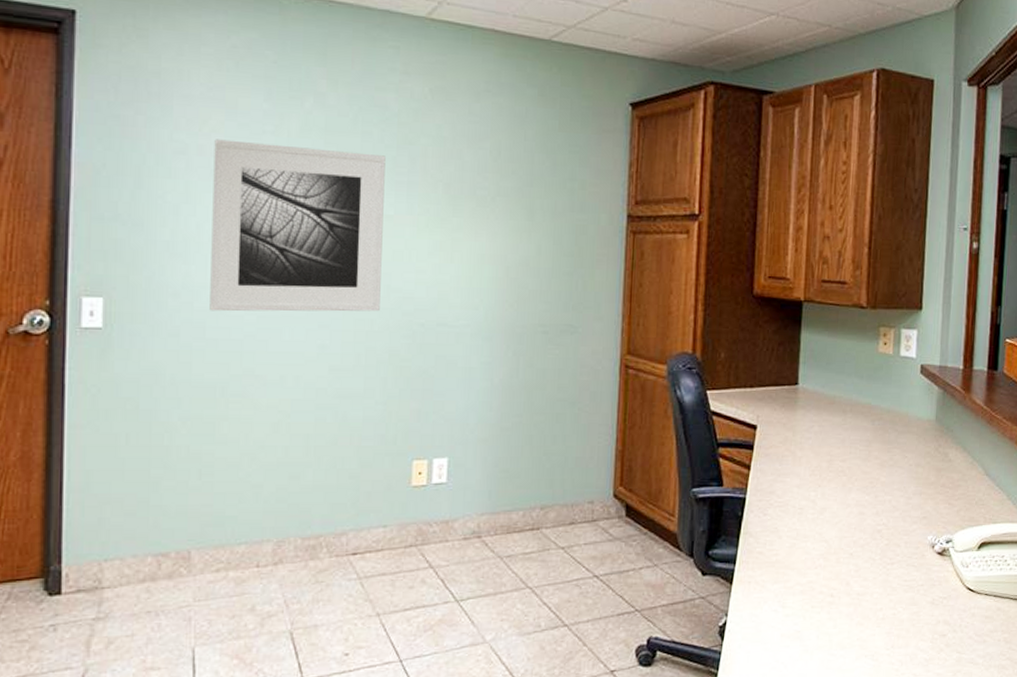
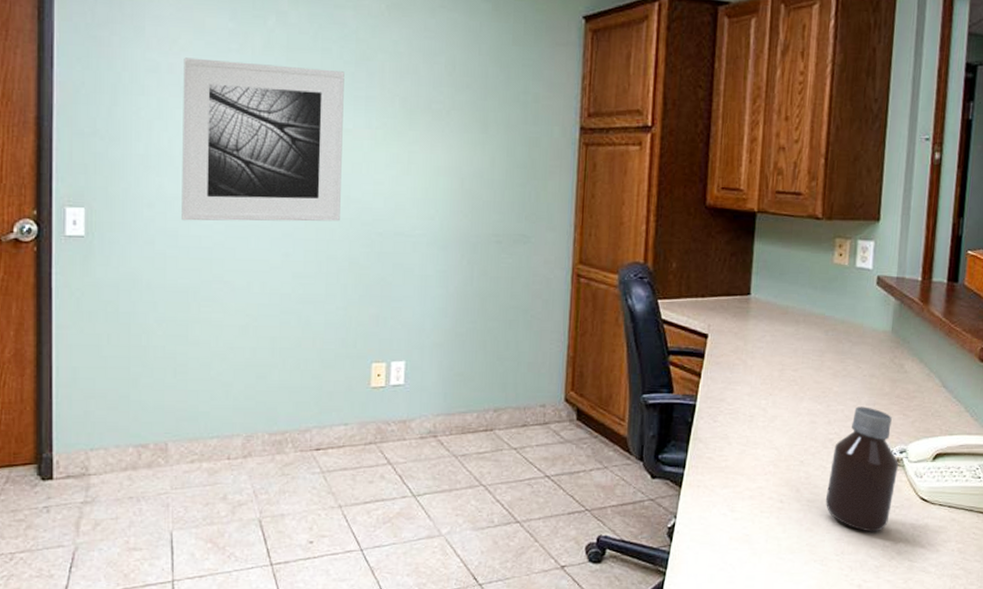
bottle: none [875,496,945,625] -> present [825,406,898,532]

